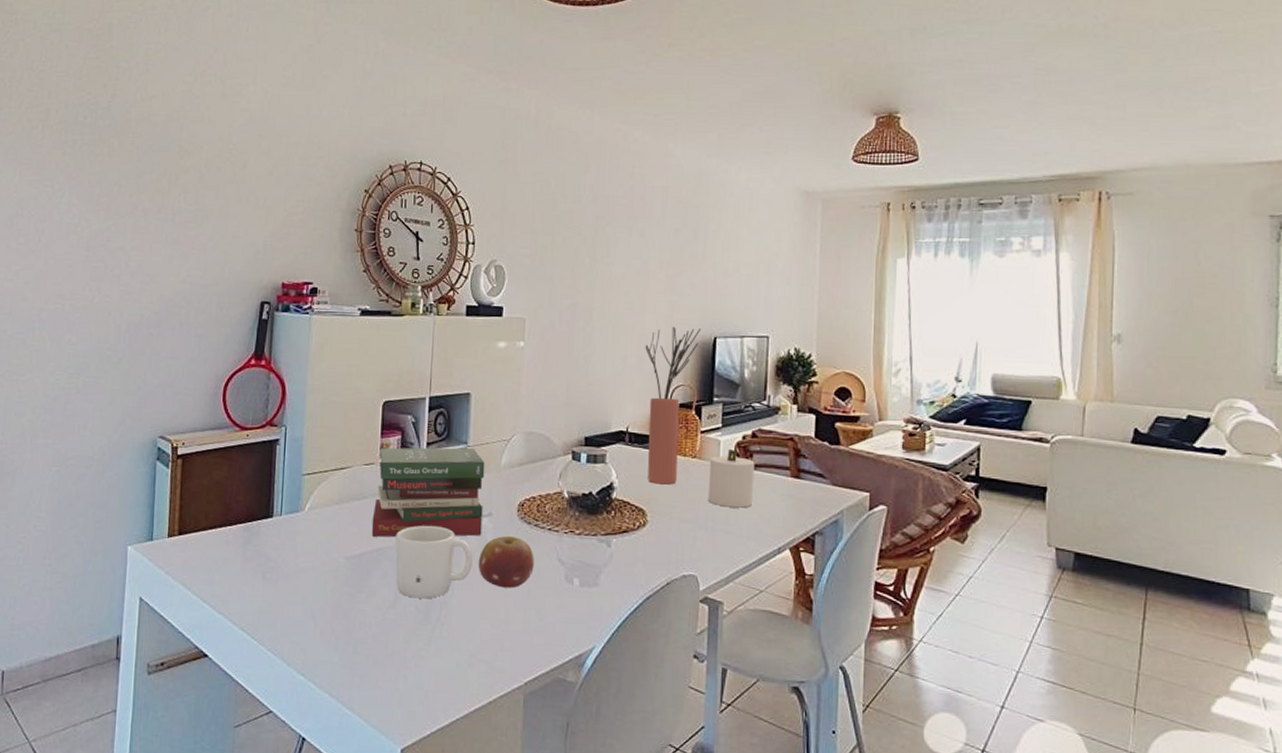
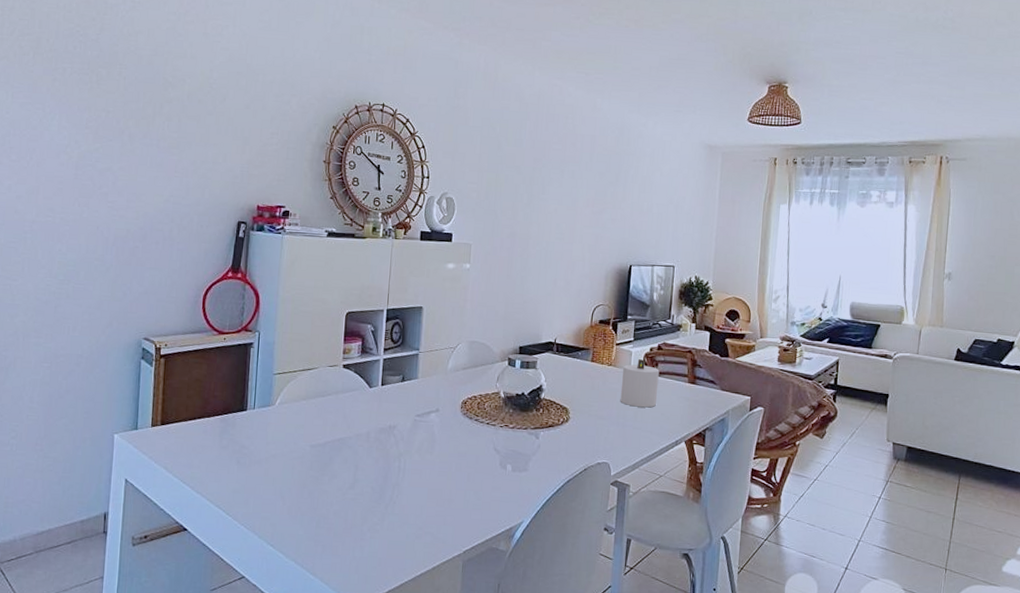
books: present [371,447,485,537] -> none [334,352,434,429]
mug: present [395,525,473,599] -> none [355,419,422,481]
fruit: present [478,535,534,588] -> none [426,428,474,473]
vase: present [645,326,700,485] -> none [571,255,619,388]

